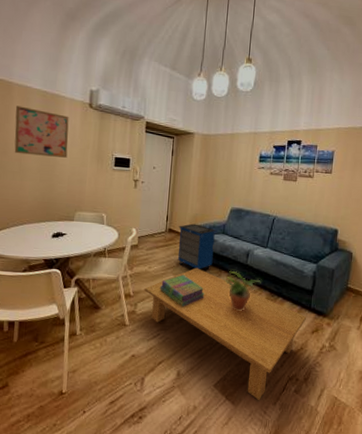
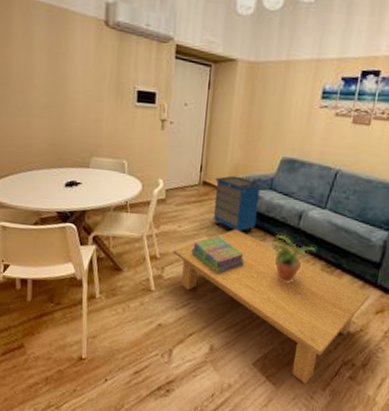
wall art: present [14,105,69,158] -> none [16,23,81,90]

